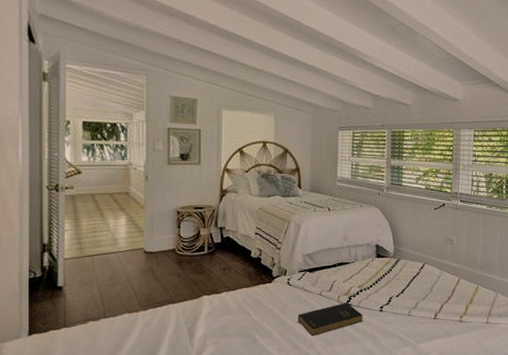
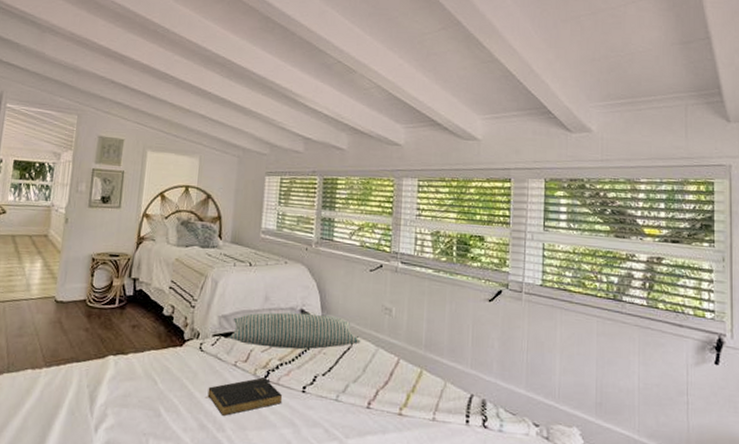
pillow: none [314,247,428,278] -> present [230,312,361,350]

